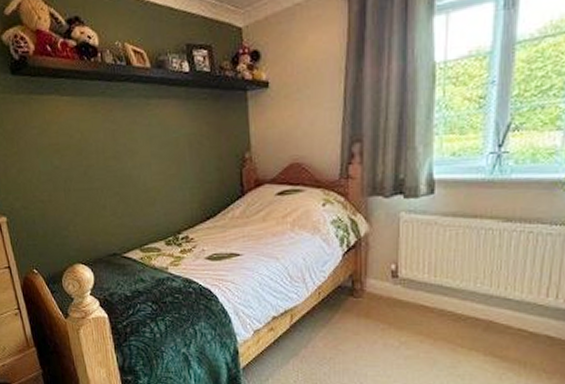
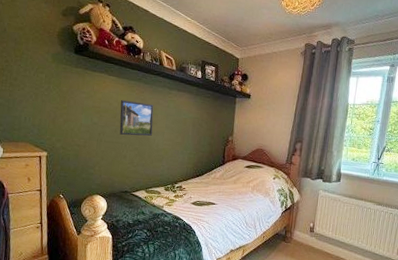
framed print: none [84,125,134,177] -> present [119,99,154,136]

